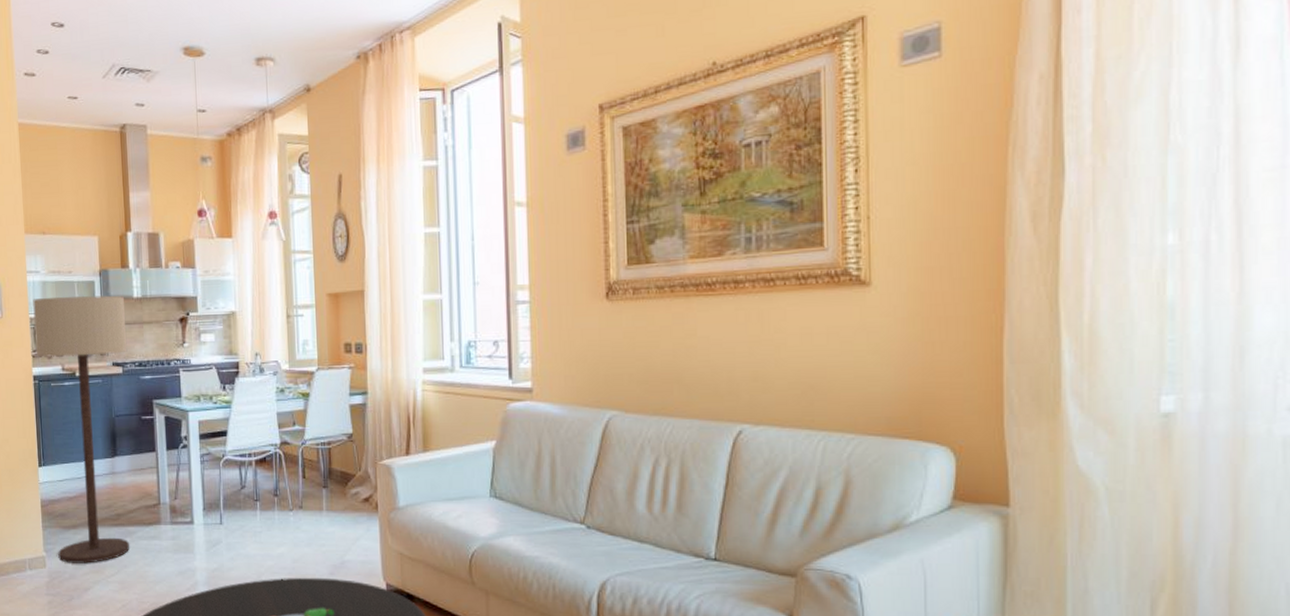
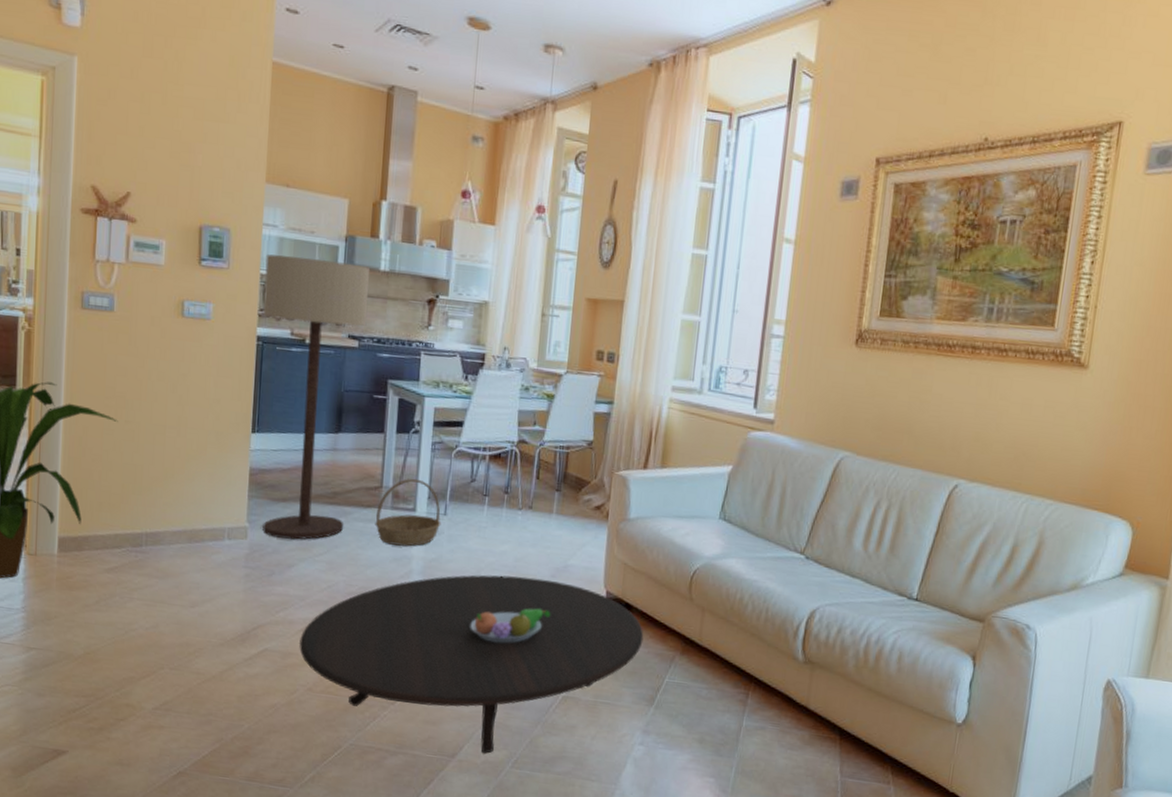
basket: none [157,492,219,559] -> present [375,478,441,547]

